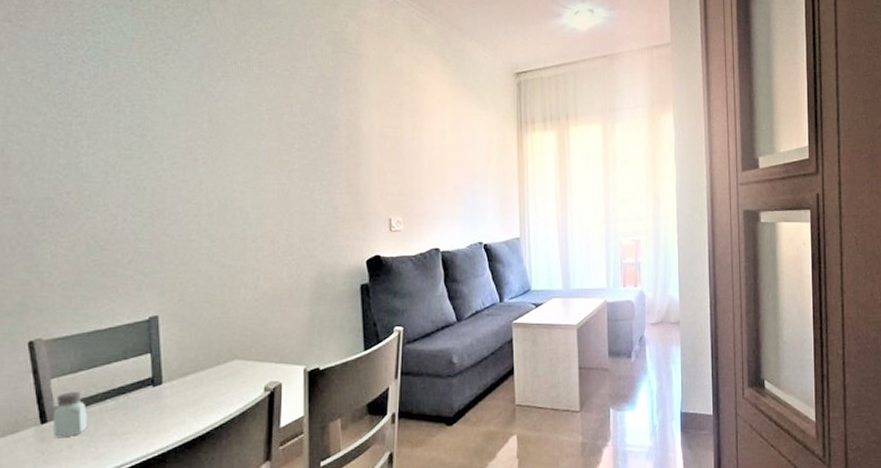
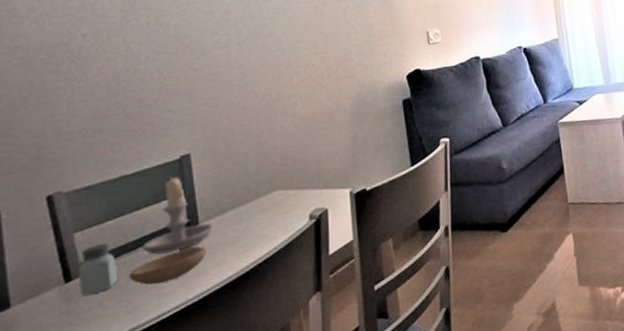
bowl: none [97,405,167,435] -> present [129,246,206,285]
candle: none [110,335,175,408] -> present [142,176,213,255]

